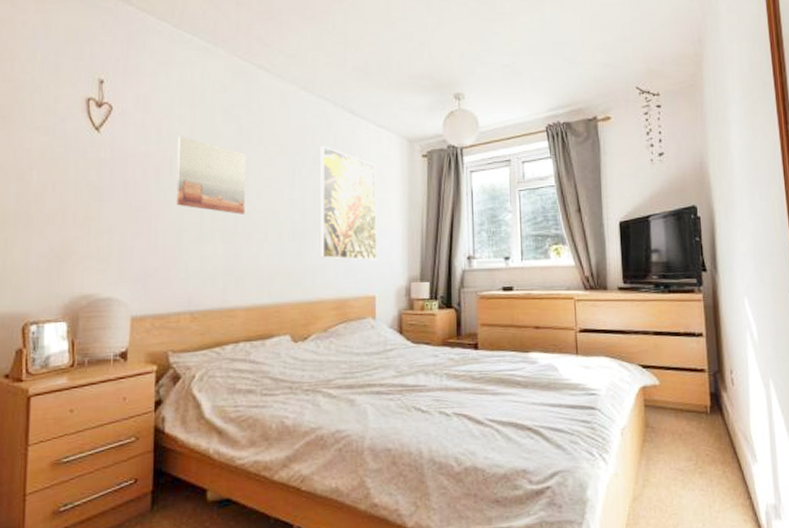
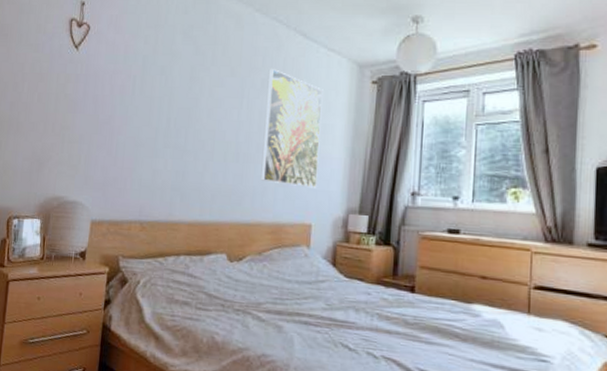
wall art: present [176,136,246,215] -> none [136,55,200,133]

